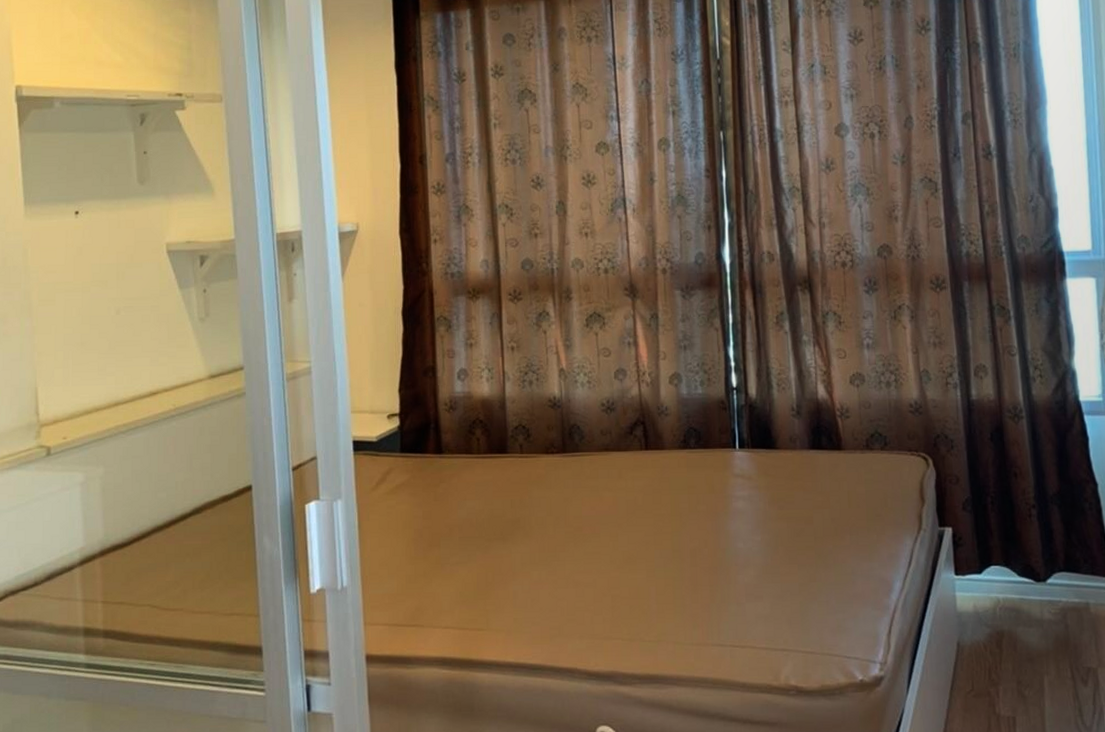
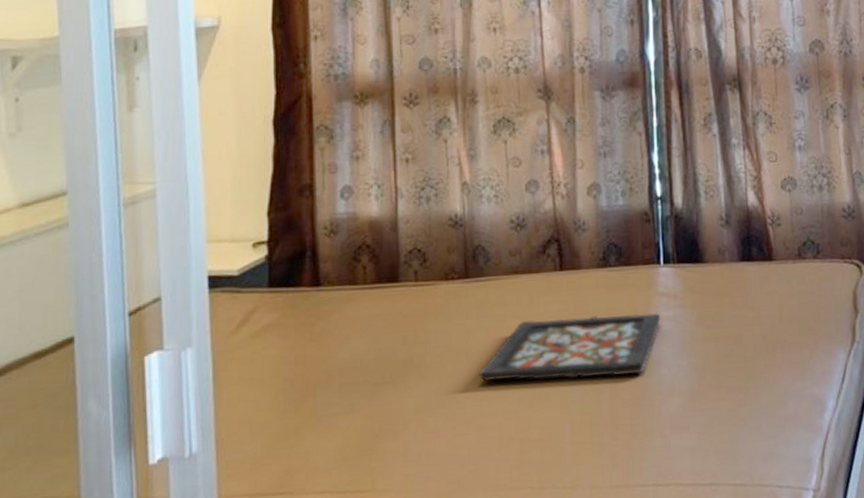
decorative tray: none [575,491,737,547] -> present [478,313,661,382]

